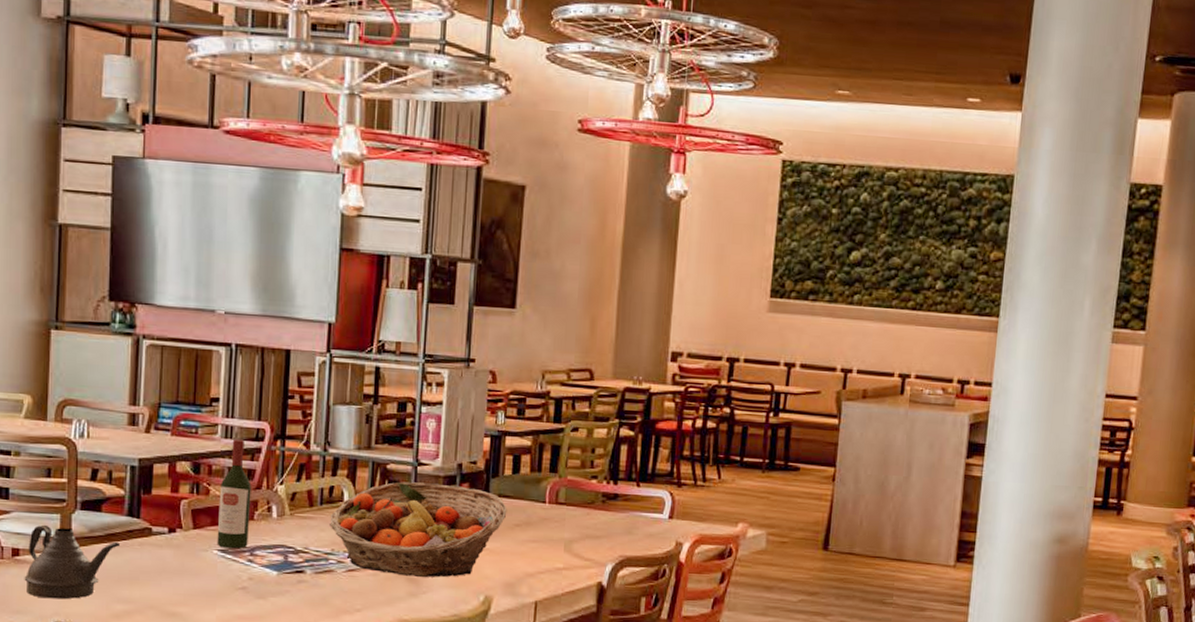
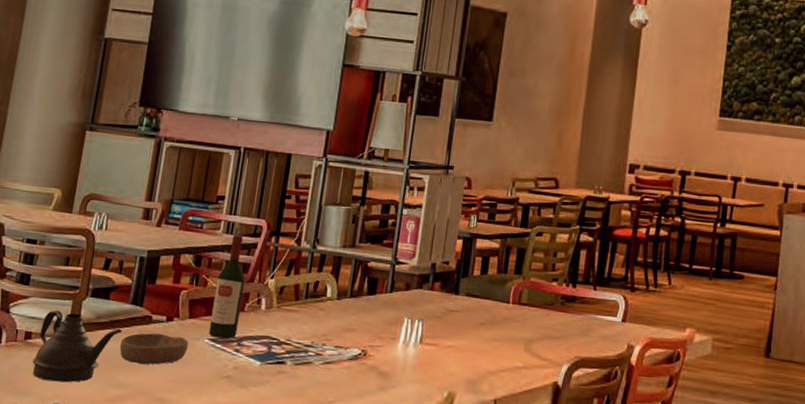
bowl: none [119,545,196,578] -> present [119,333,189,365]
fruit basket: present [330,481,507,578] -> none [312,278,474,373]

